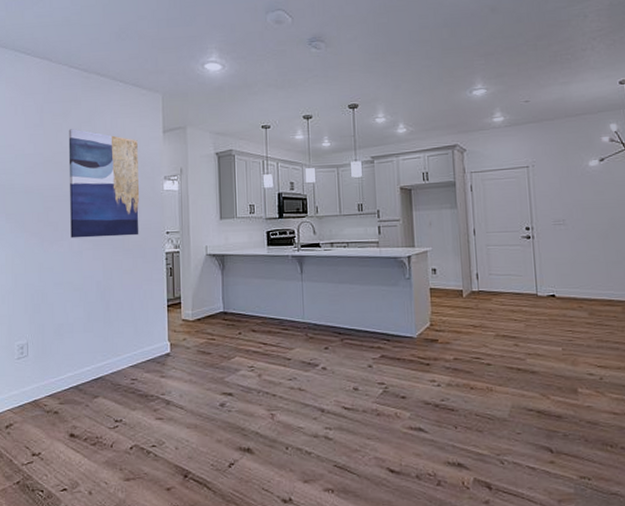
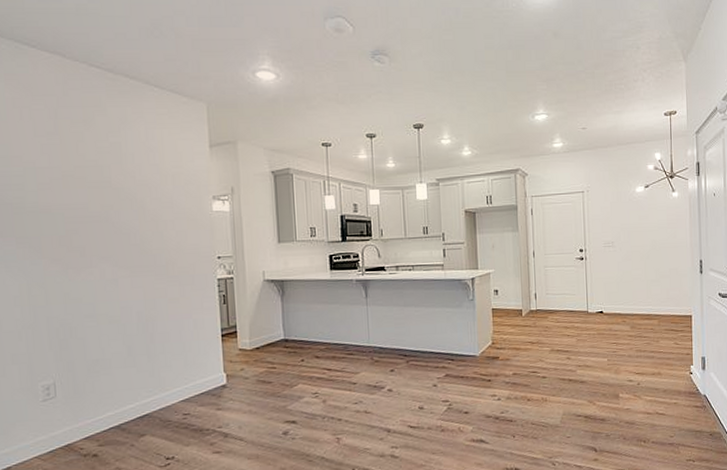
wall art: present [68,129,141,238] -> none [92,139,187,265]

